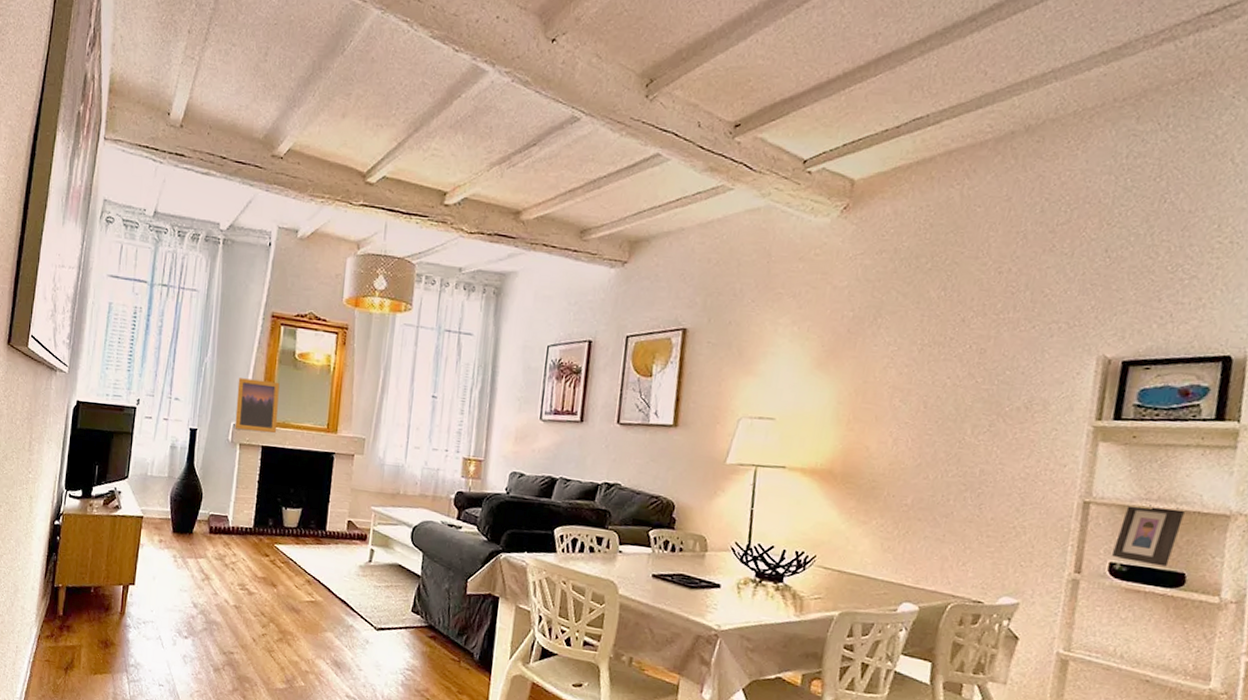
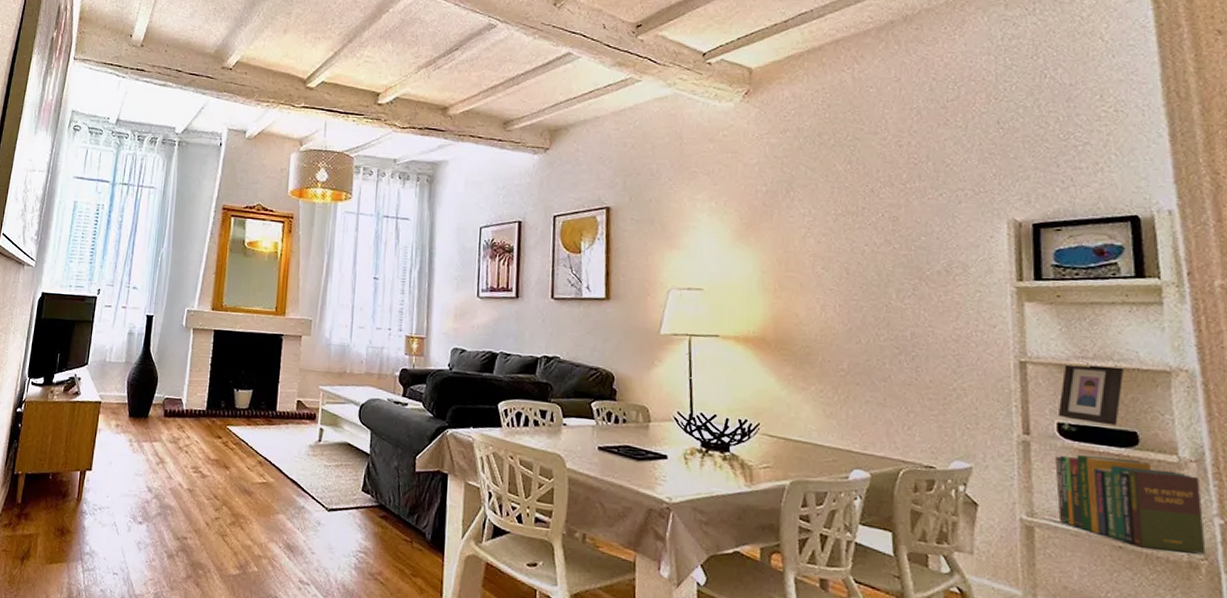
picture frame: present [234,378,280,434] -> none [188,266,231,318]
books: none [1093,593,1236,690] -> present [1055,455,1206,555]

